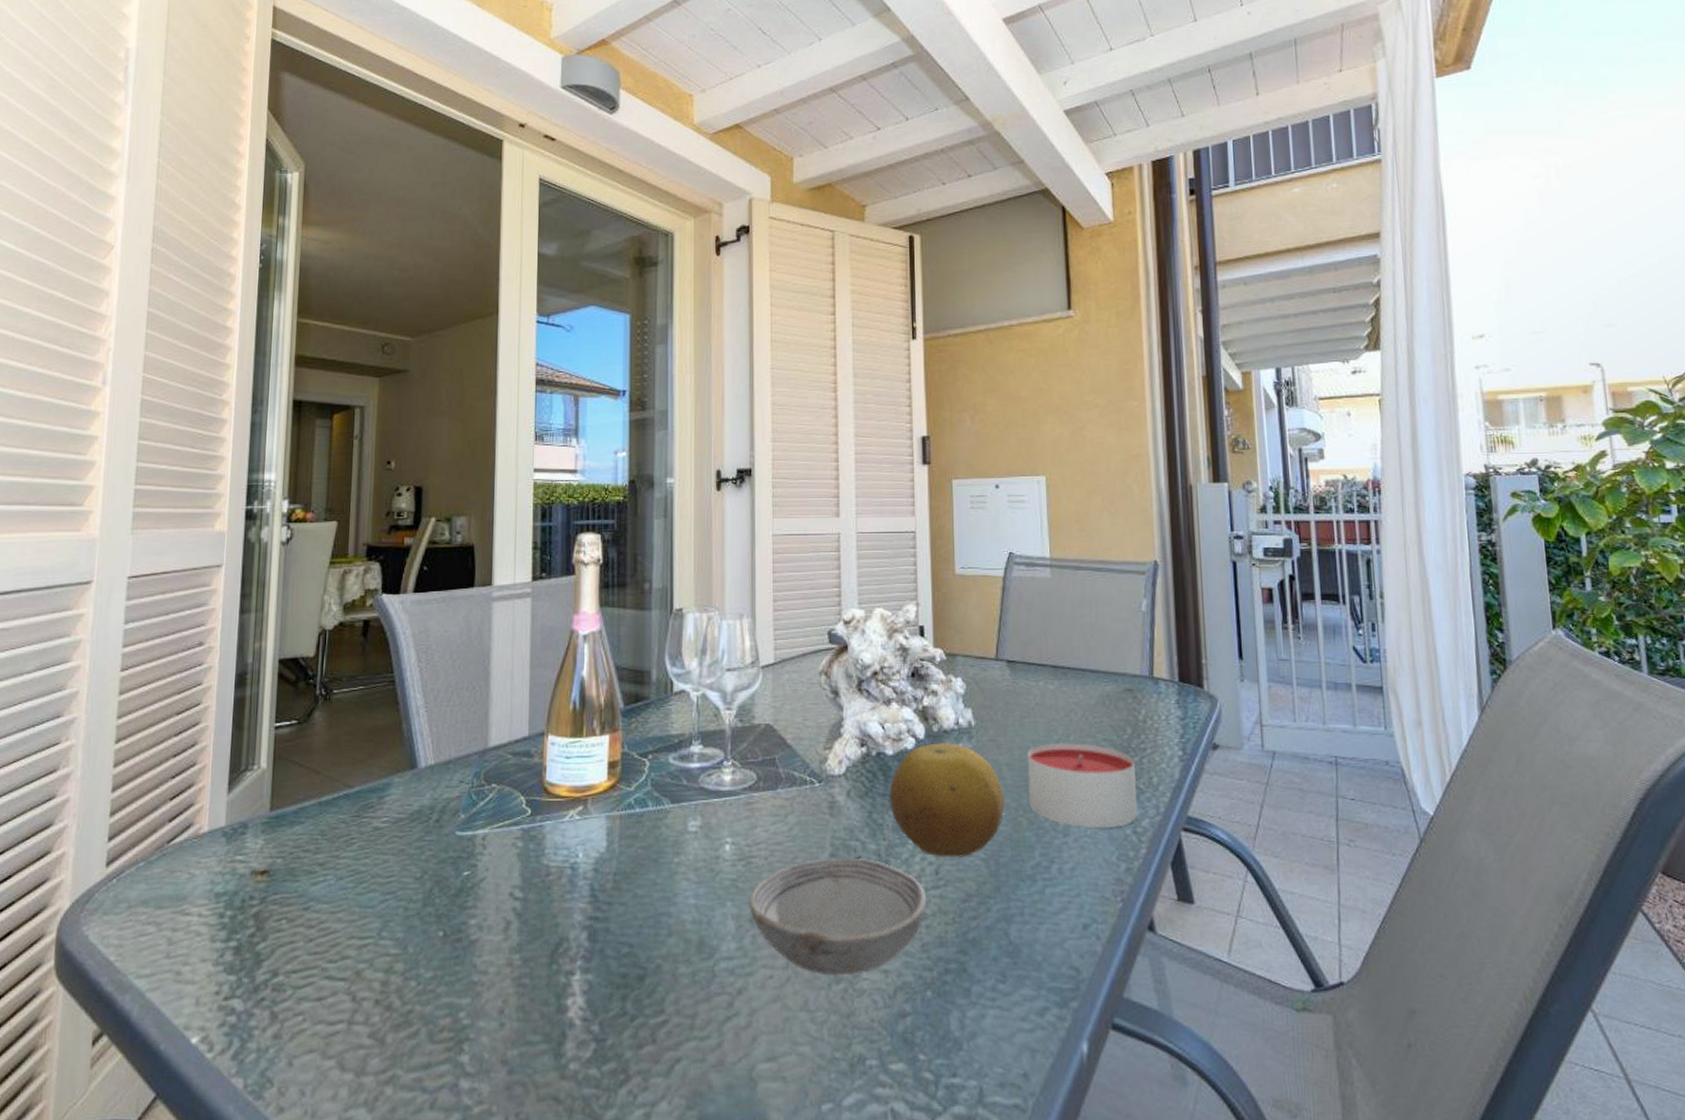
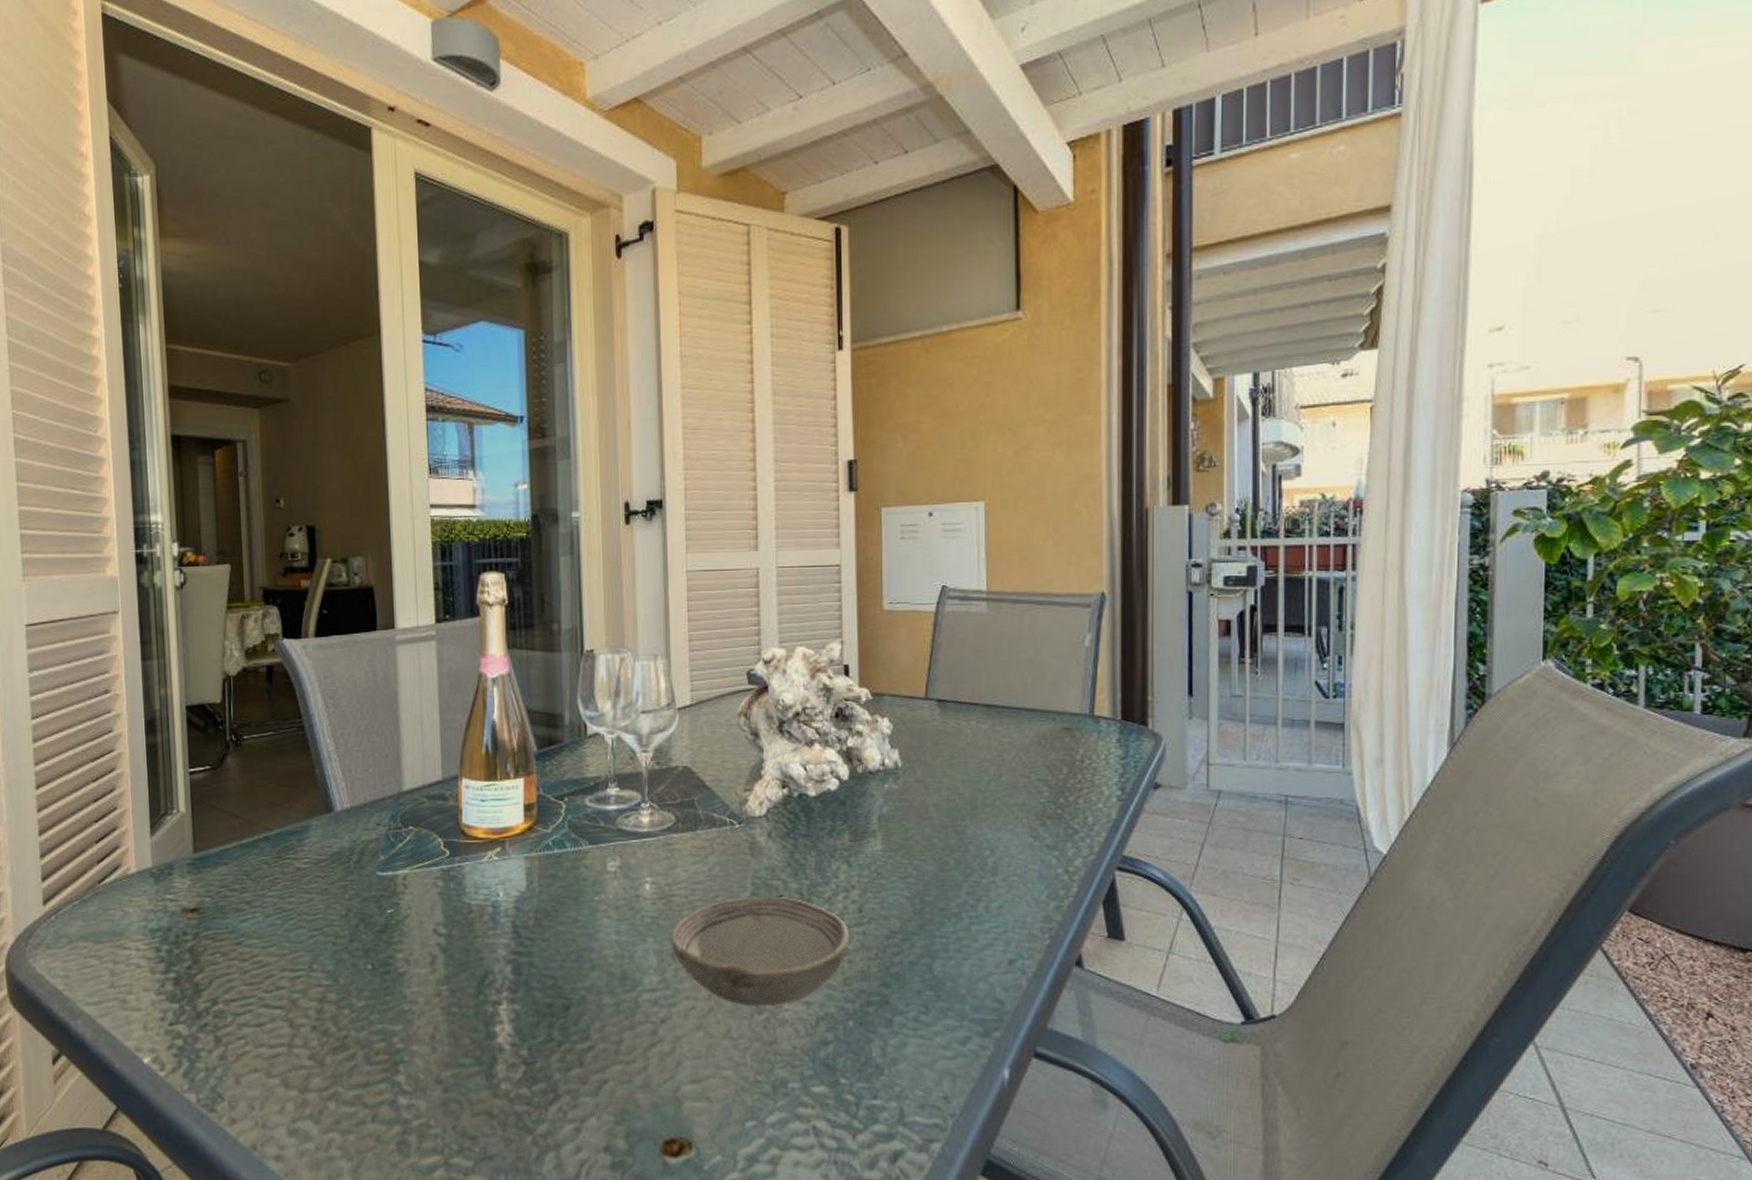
fruit: present [889,743,1005,857] -> none [812,784,932,896]
candle: present [1027,744,1137,829] -> none [956,784,1070,868]

